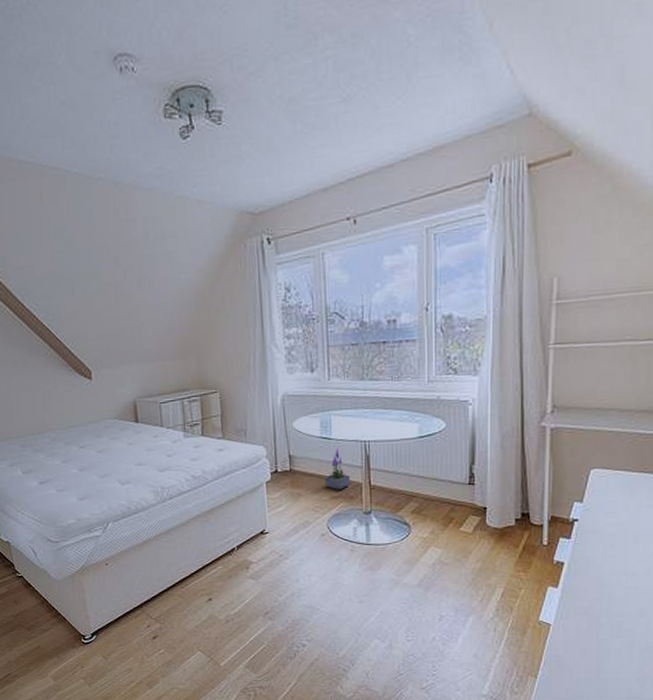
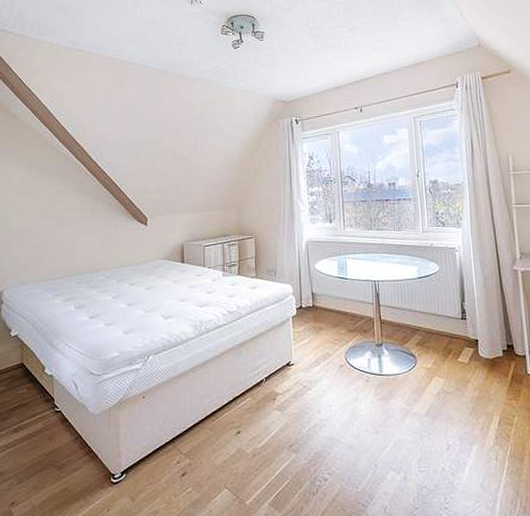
potted plant: present [325,448,351,490] -> none [343,286,364,324]

